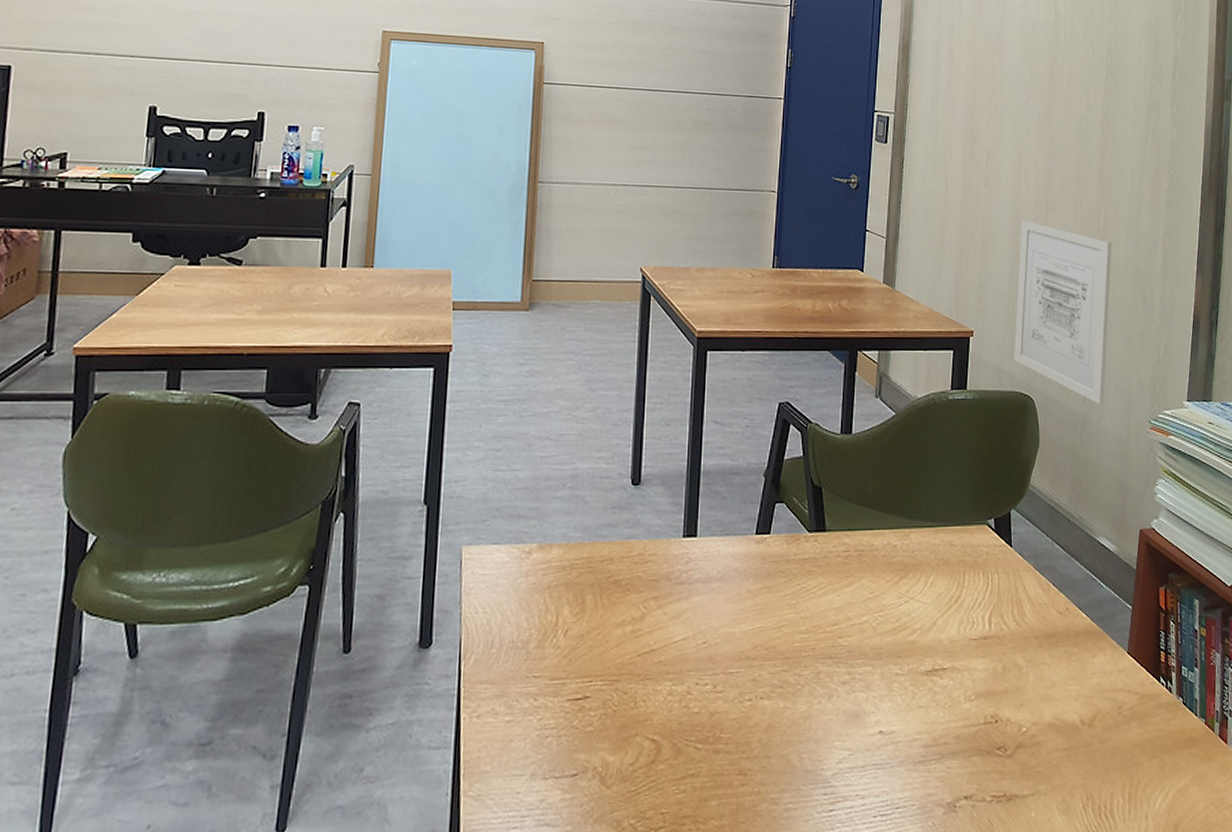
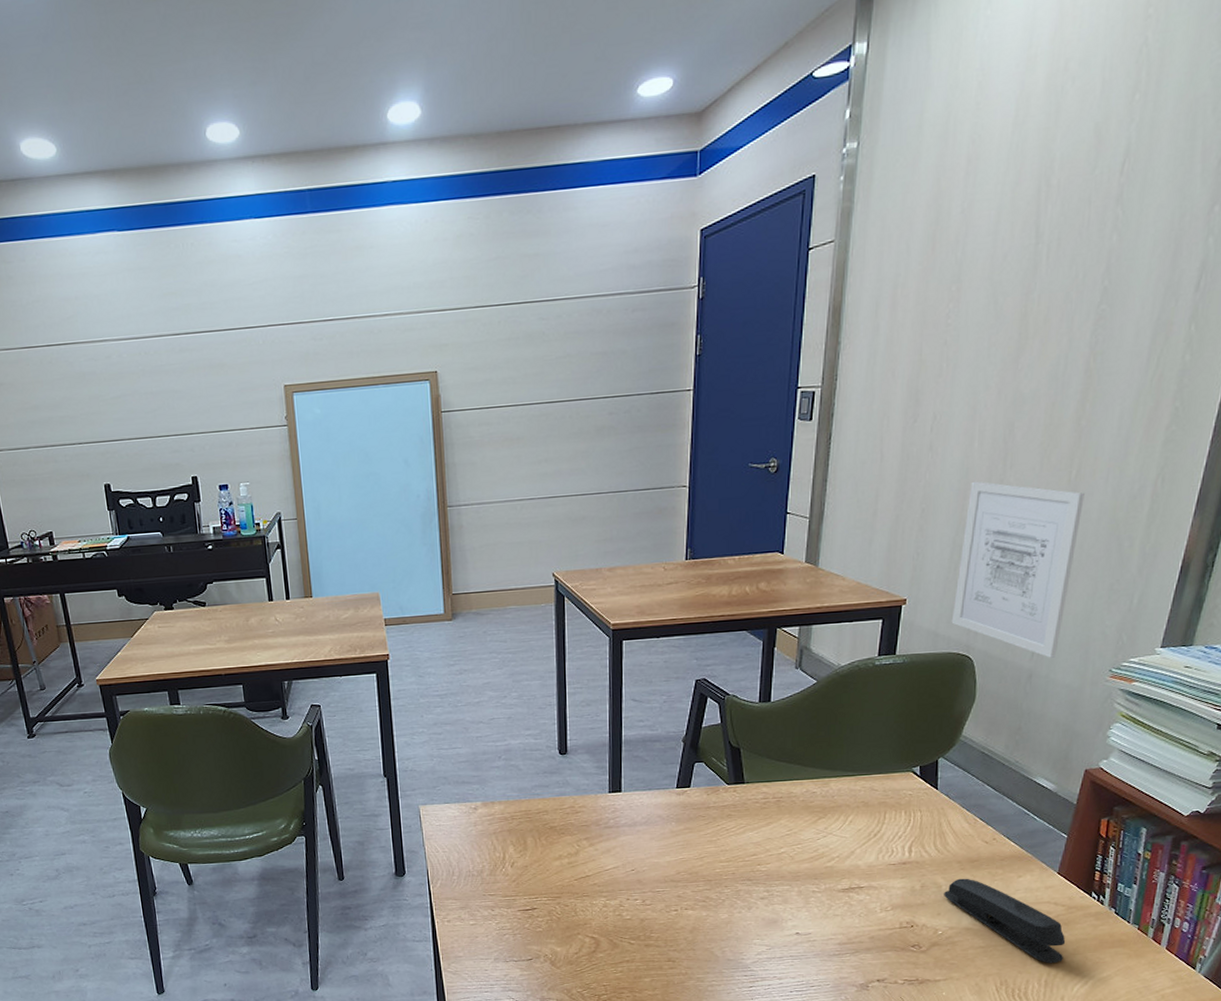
stapler: none [1024,658,1143,771] -> present [943,878,1066,964]

